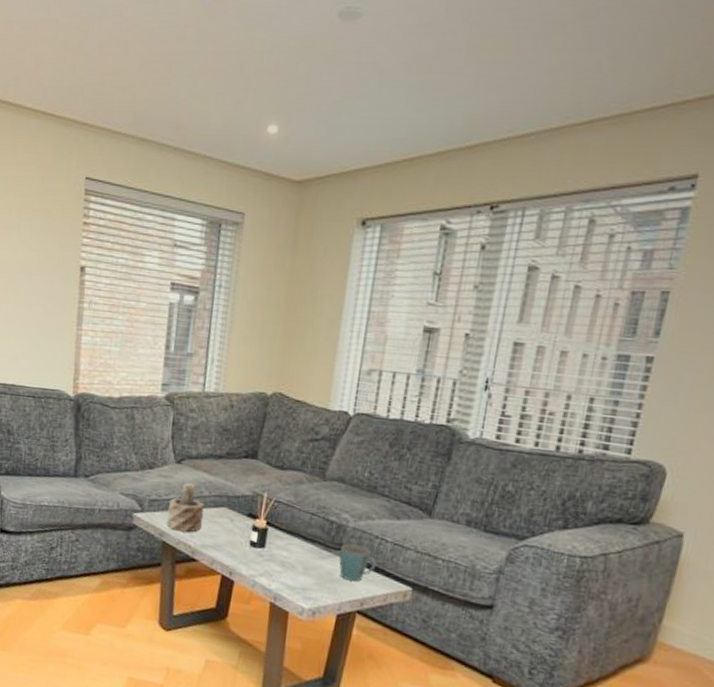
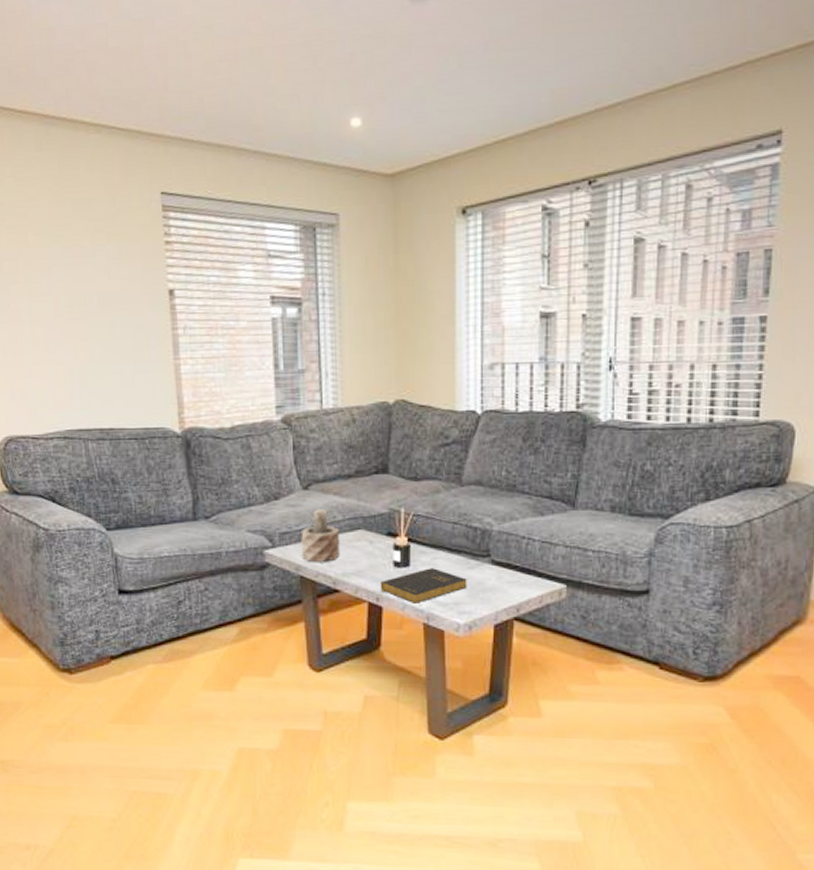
book: none [234,552,317,583] -> present [380,568,467,603]
mug: present [339,544,377,582] -> none [488,549,527,588]

